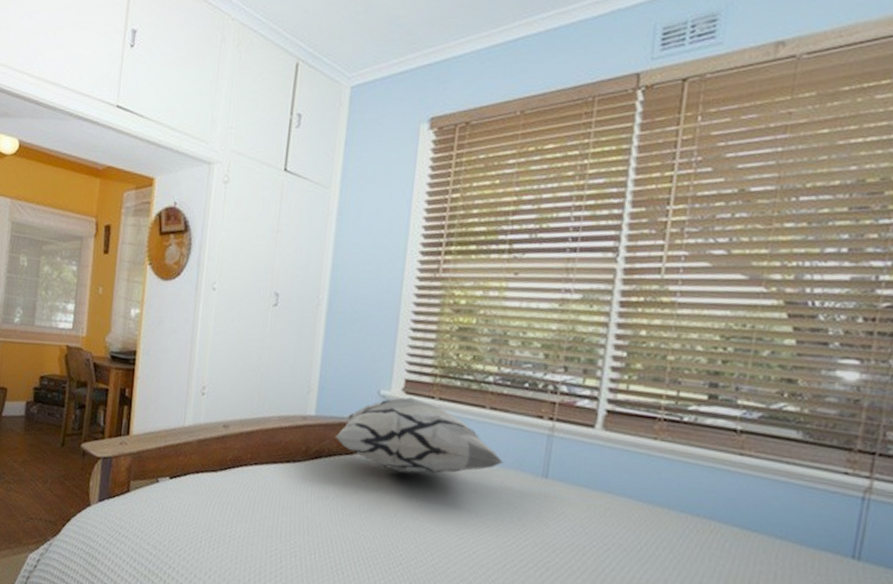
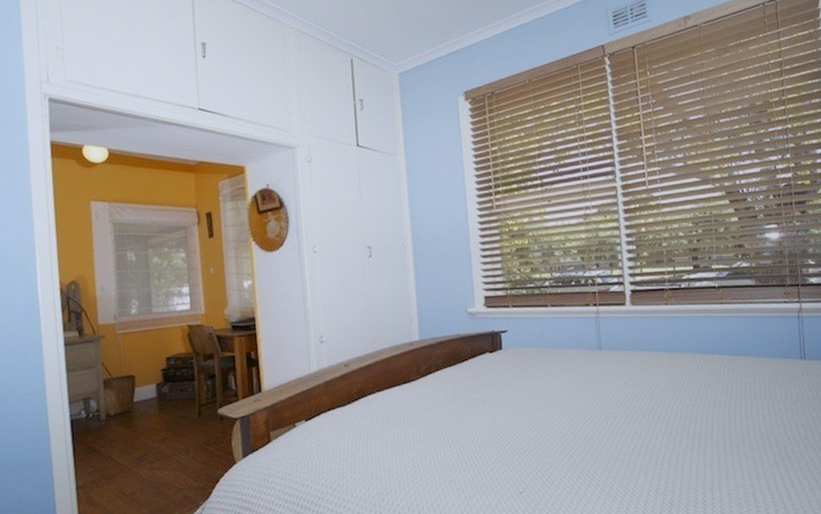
decorative pillow: present [335,397,504,474] -> none [438,309,569,371]

